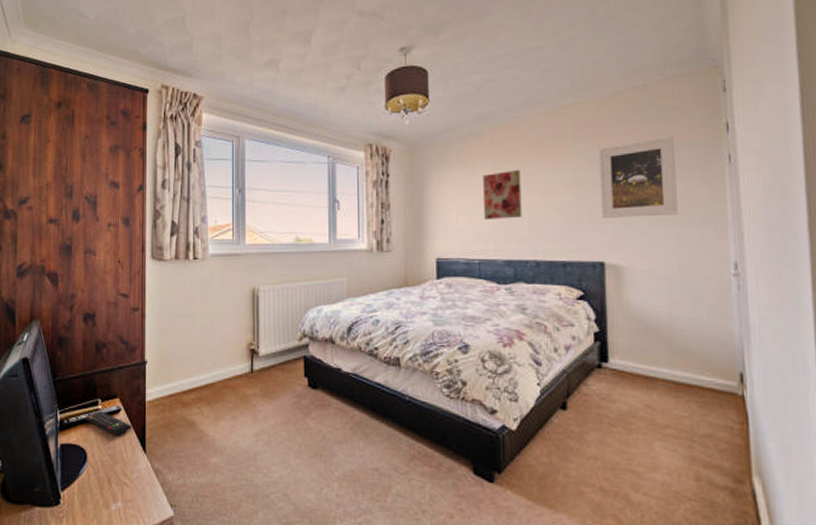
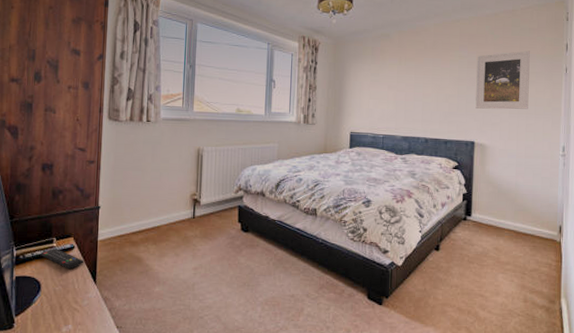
wall art: present [483,169,522,219] -> none [389,66,419,105]

